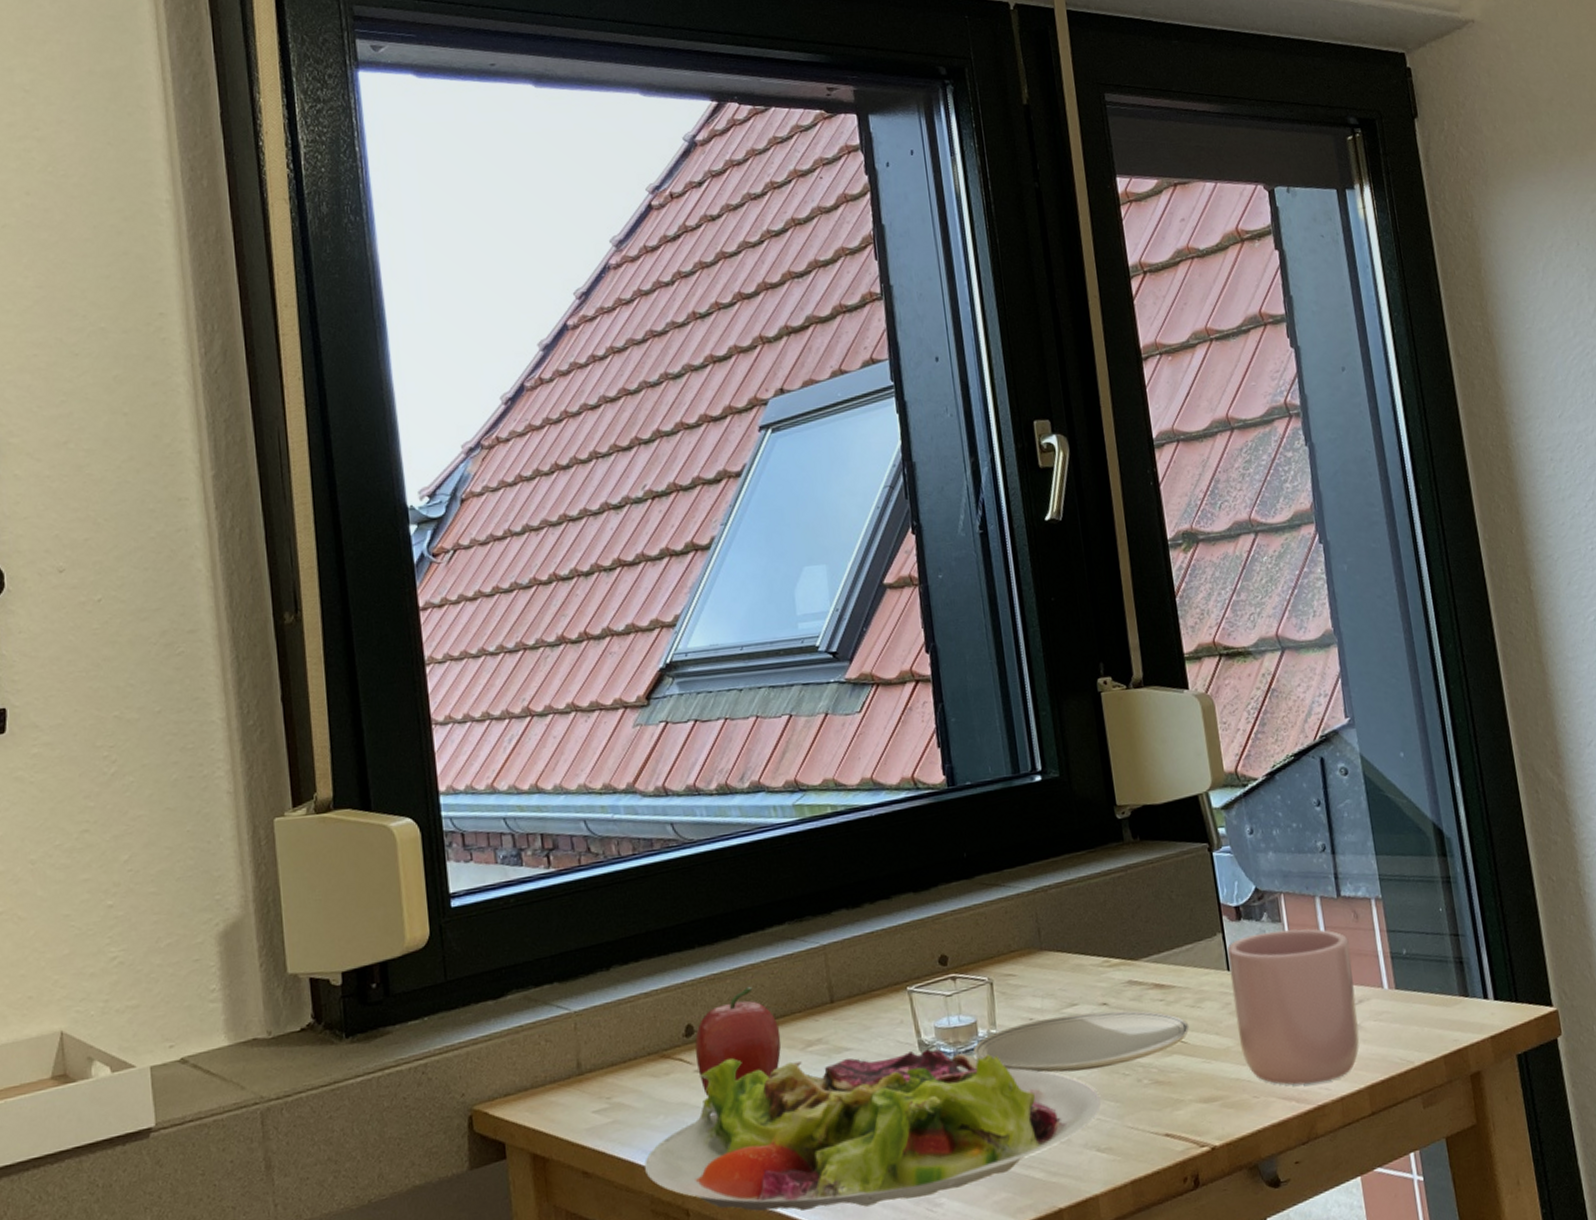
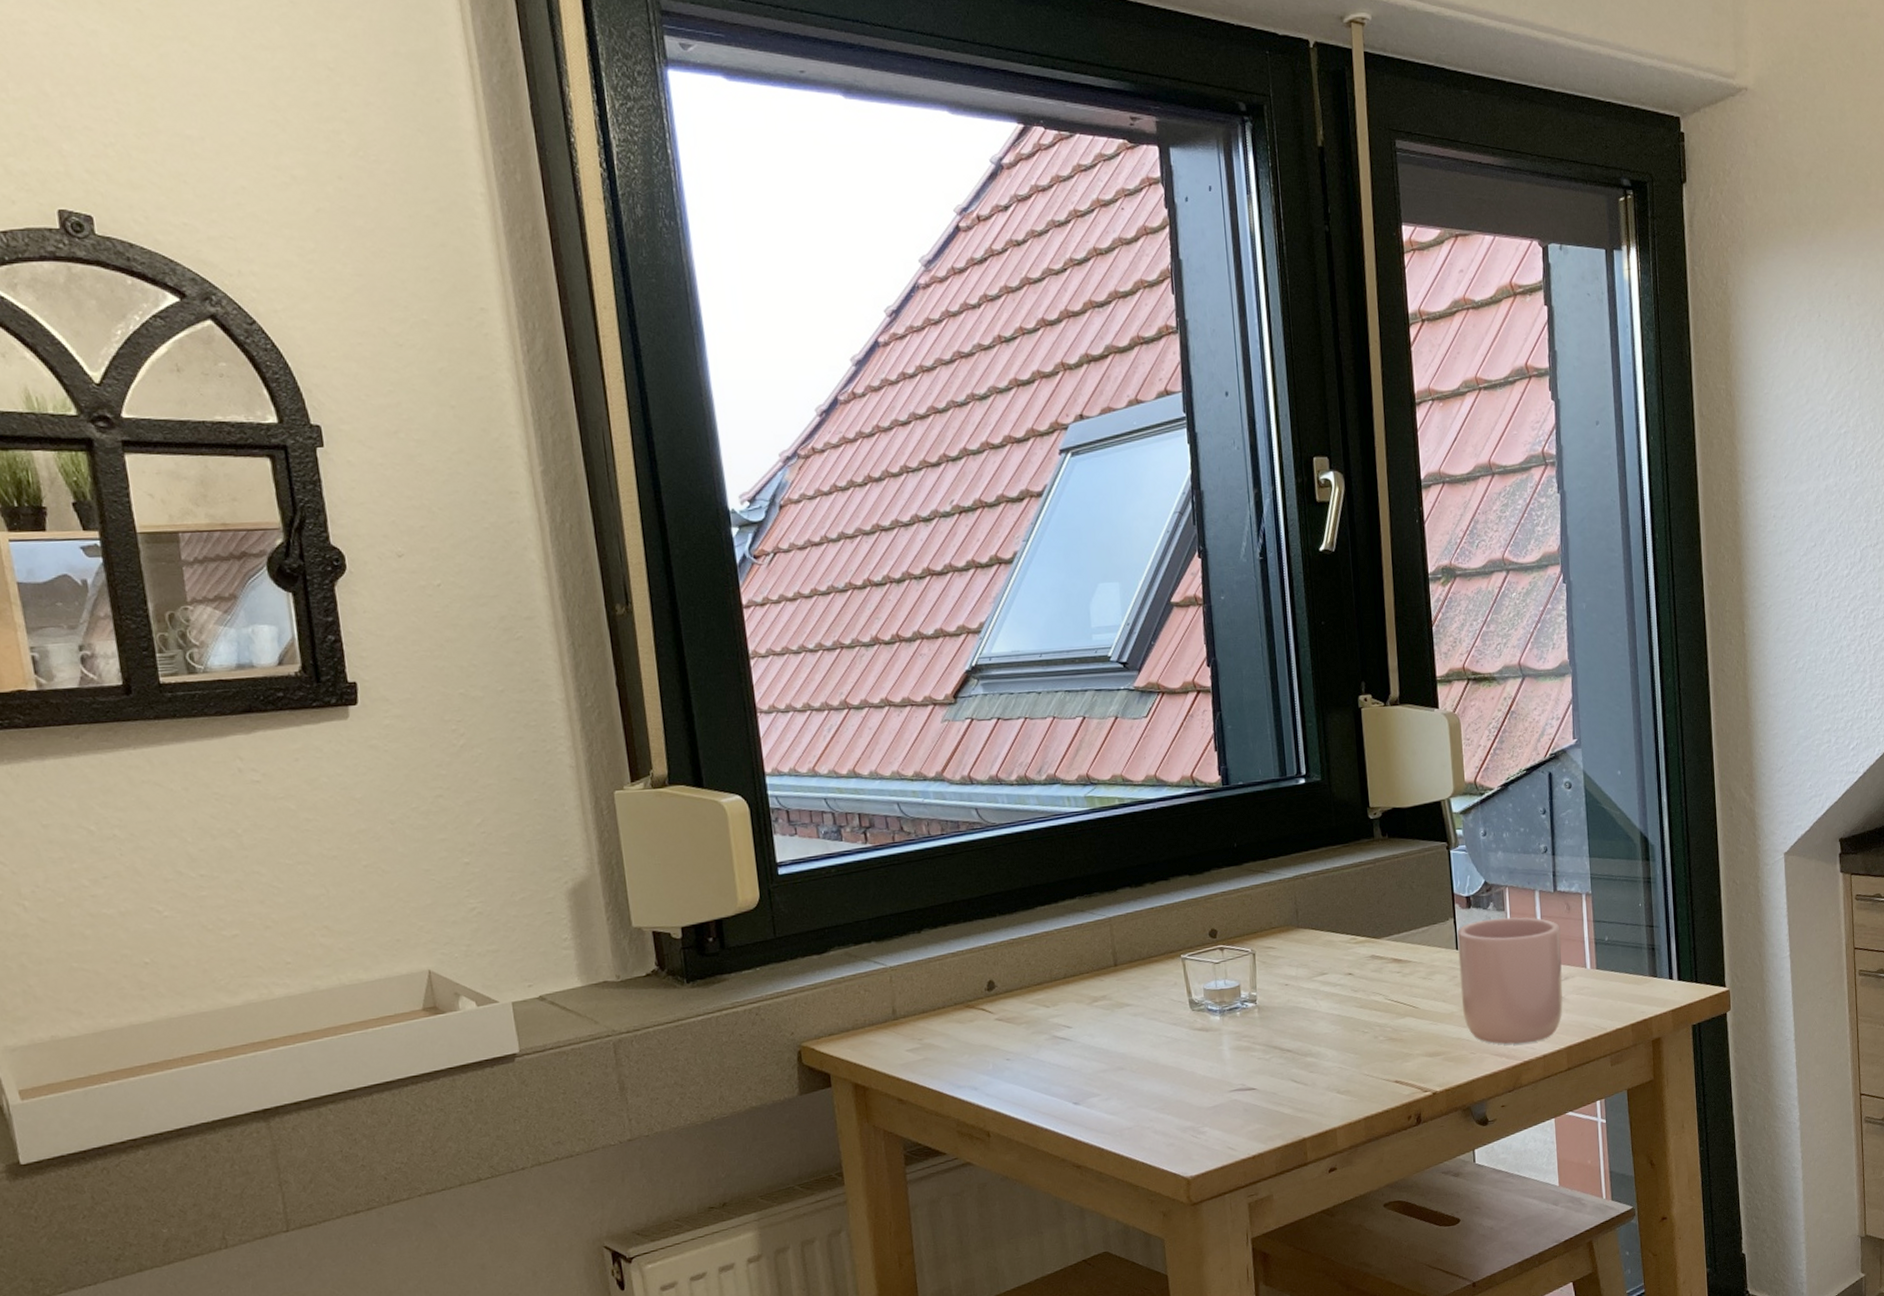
salad plate: present [644,1047,1101,1212] -> none [951,1005,1342,1135]
fruit: present [695,986,782,1097] -> none [996,950,1071,1041]
plate: present [972,1010,1190,1073] -> none [1235,979,1421,1029]

